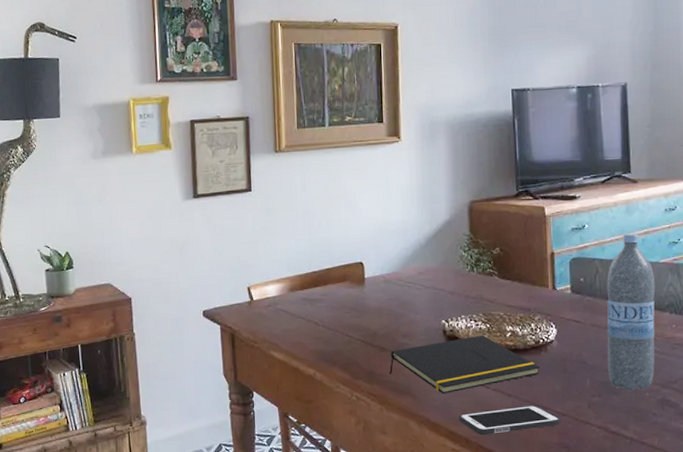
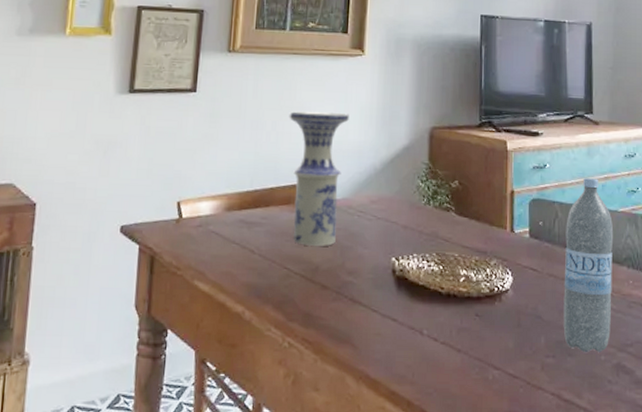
vase: none [336,196,392,315] -> present [289,111,349,246]
notepad: present [390,335,540,394] -> none [329,278,494,345]
cell phone: present [458,405,561,434] -> none [401,363,513,397]

